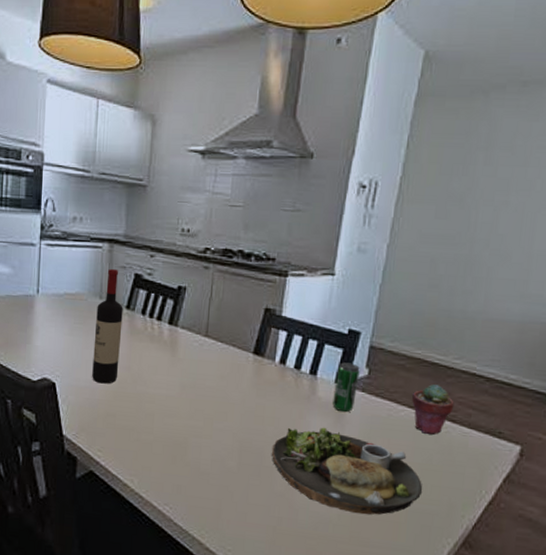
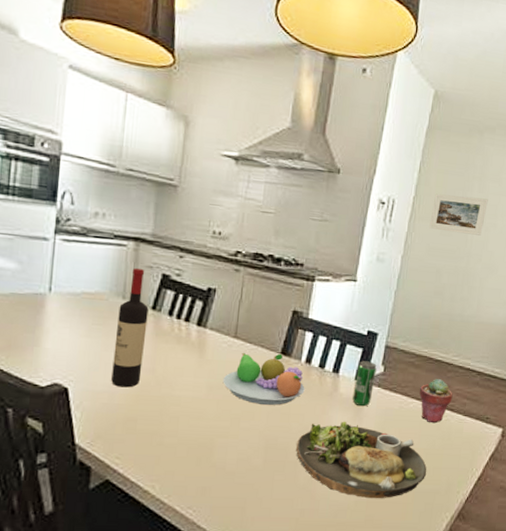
fruit bowl: none [195,351,280,407] -> present [223,352,305,405]
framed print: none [421,171,497,216] -> present [429,193,488,236]

